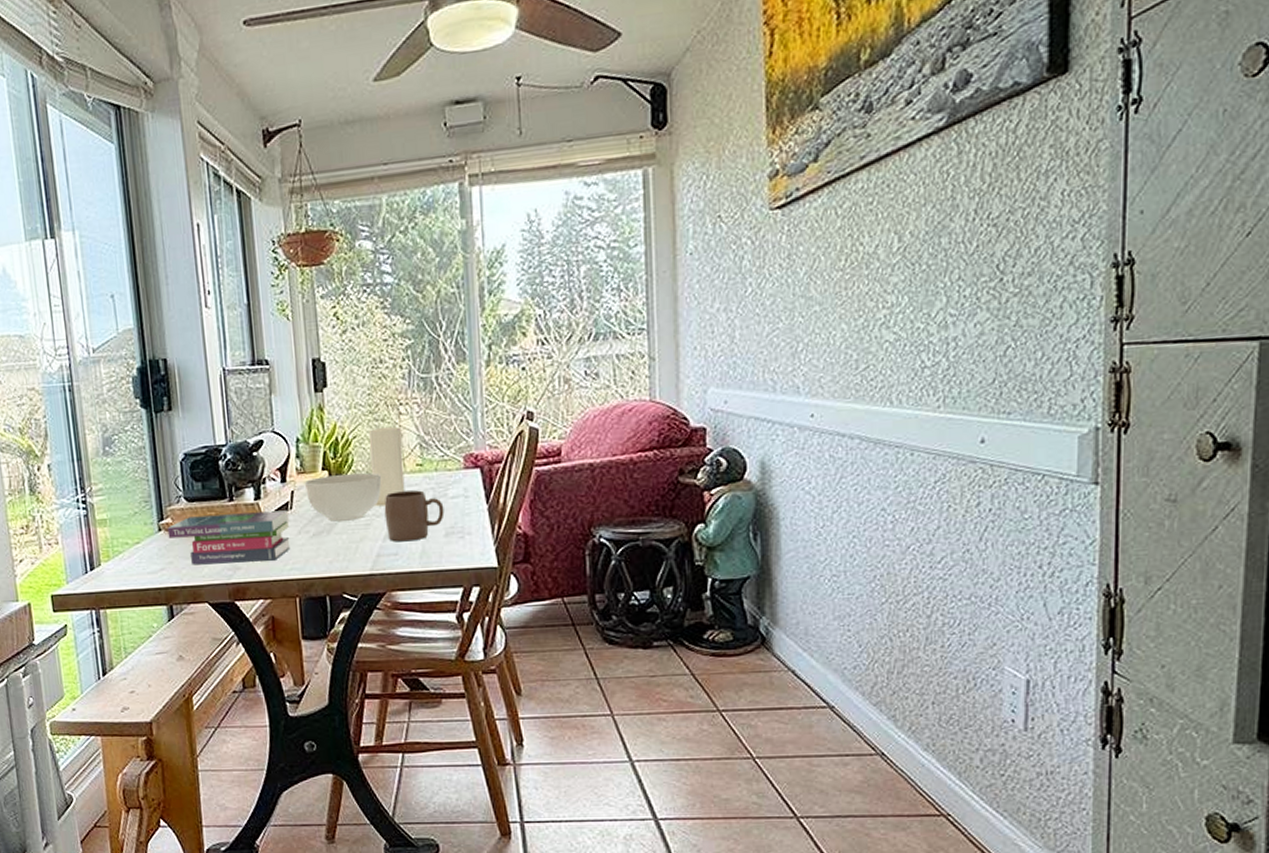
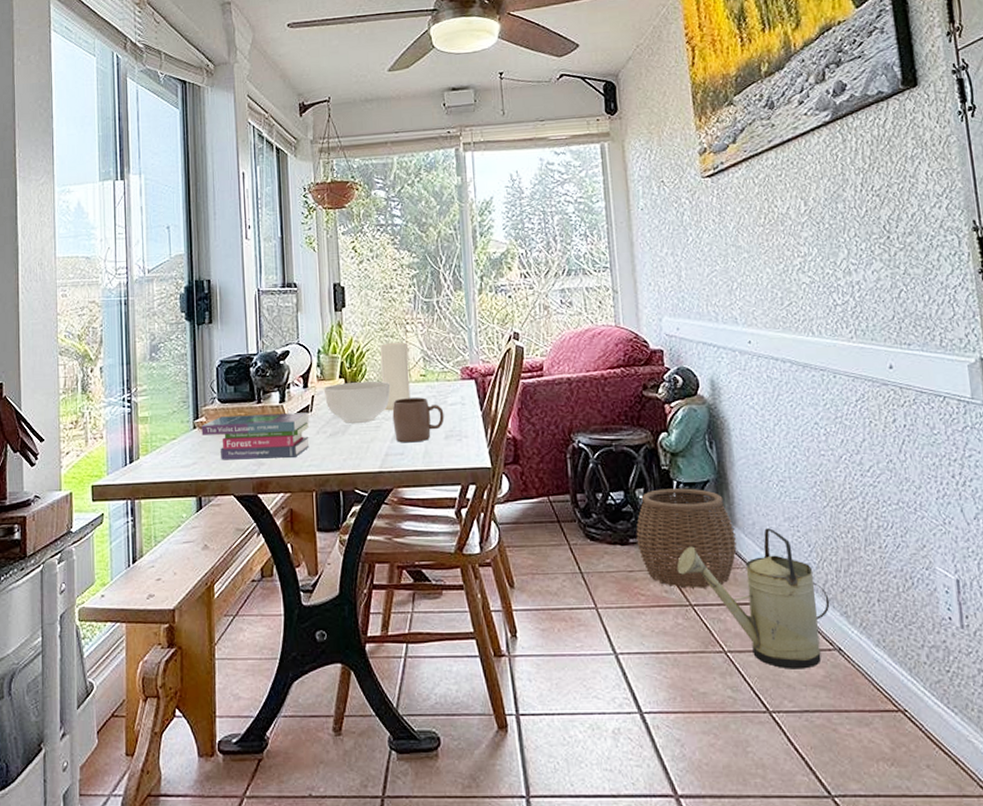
woven basket: none [661,585,776,694] -> present [636,488,737,589]
watering can: none [705,628,877,775] -> present [676,528,830,669]

